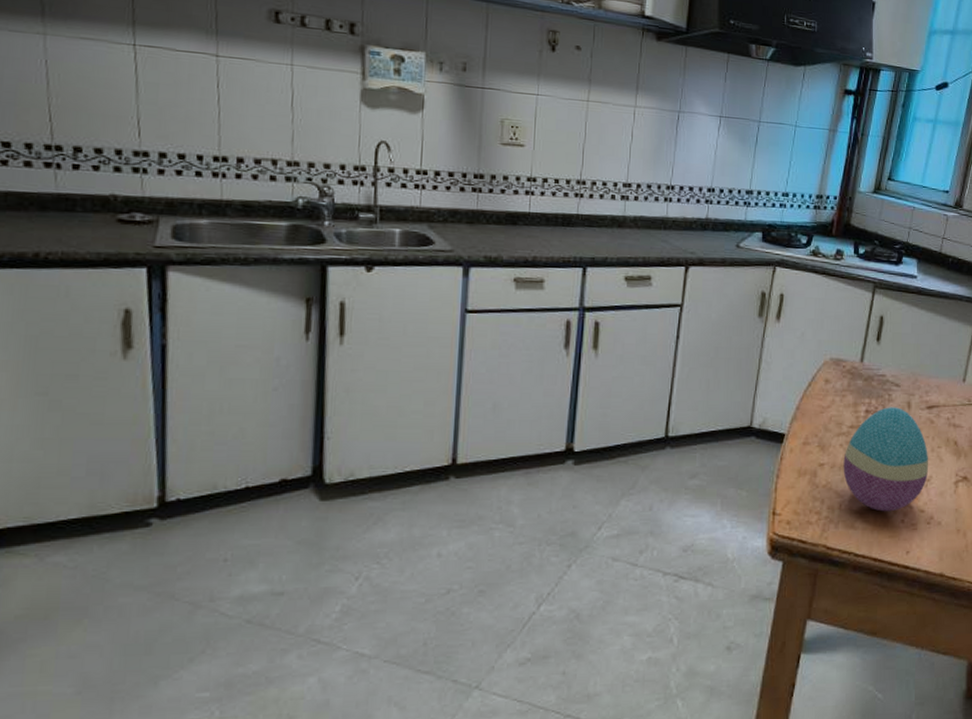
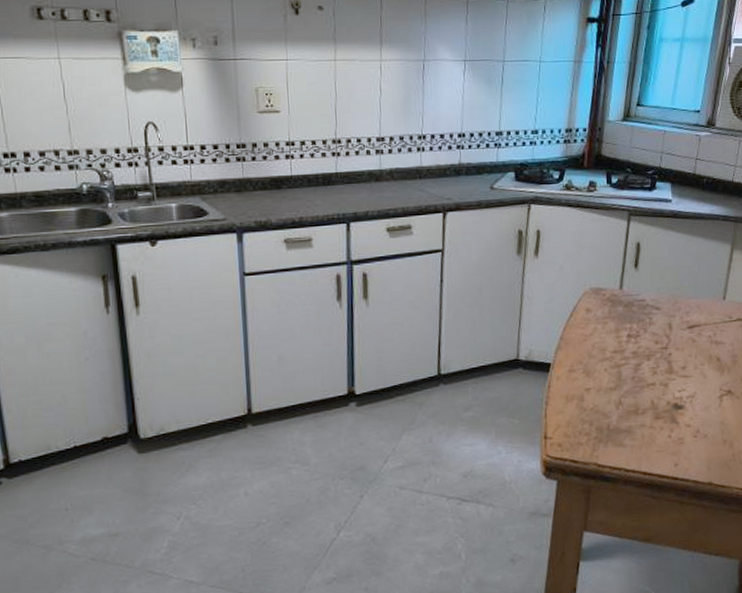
decorative egg: present [843,407,929,512] -> none [608,329,693,429]

